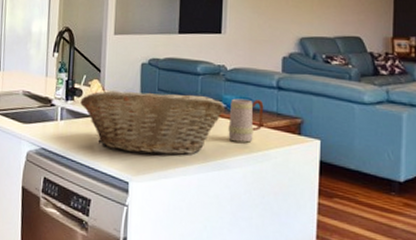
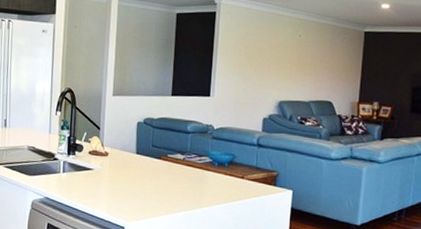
fruit basket: present [80,91,225,156] -> none [81,146,211,204]
mug: present [228,98,264,143] -> none [213,154,245,193]

